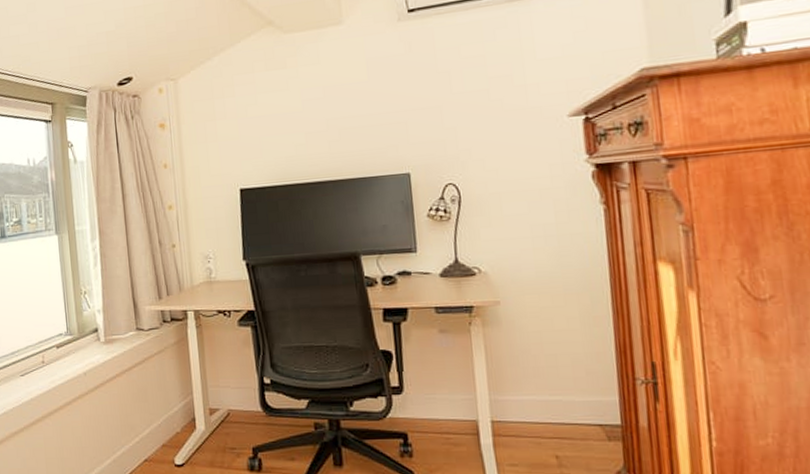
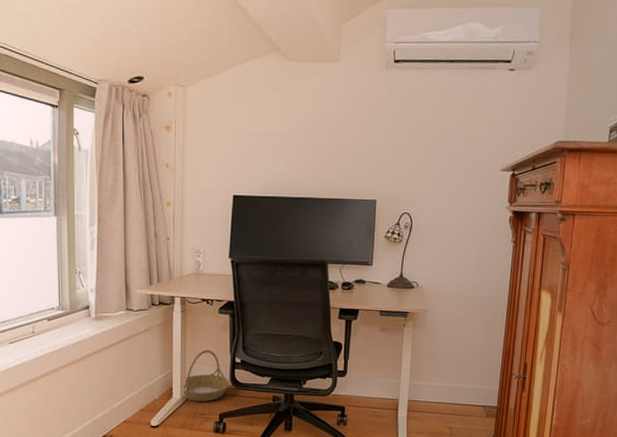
basket: none [206,370,261,433] -> present [182,350,230,401]

